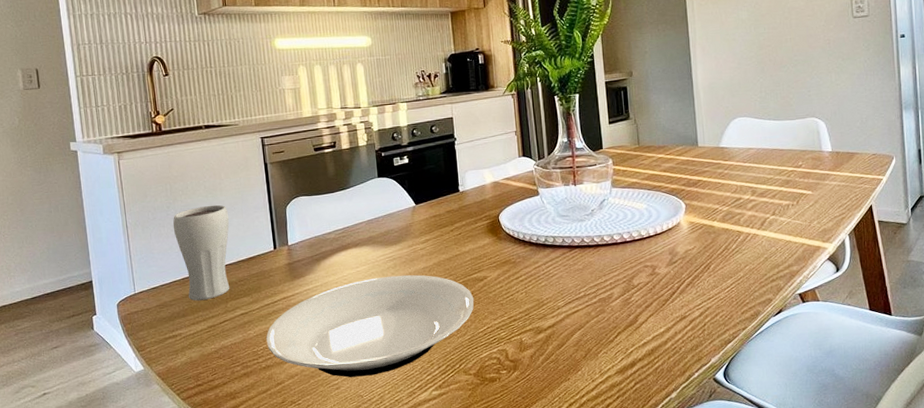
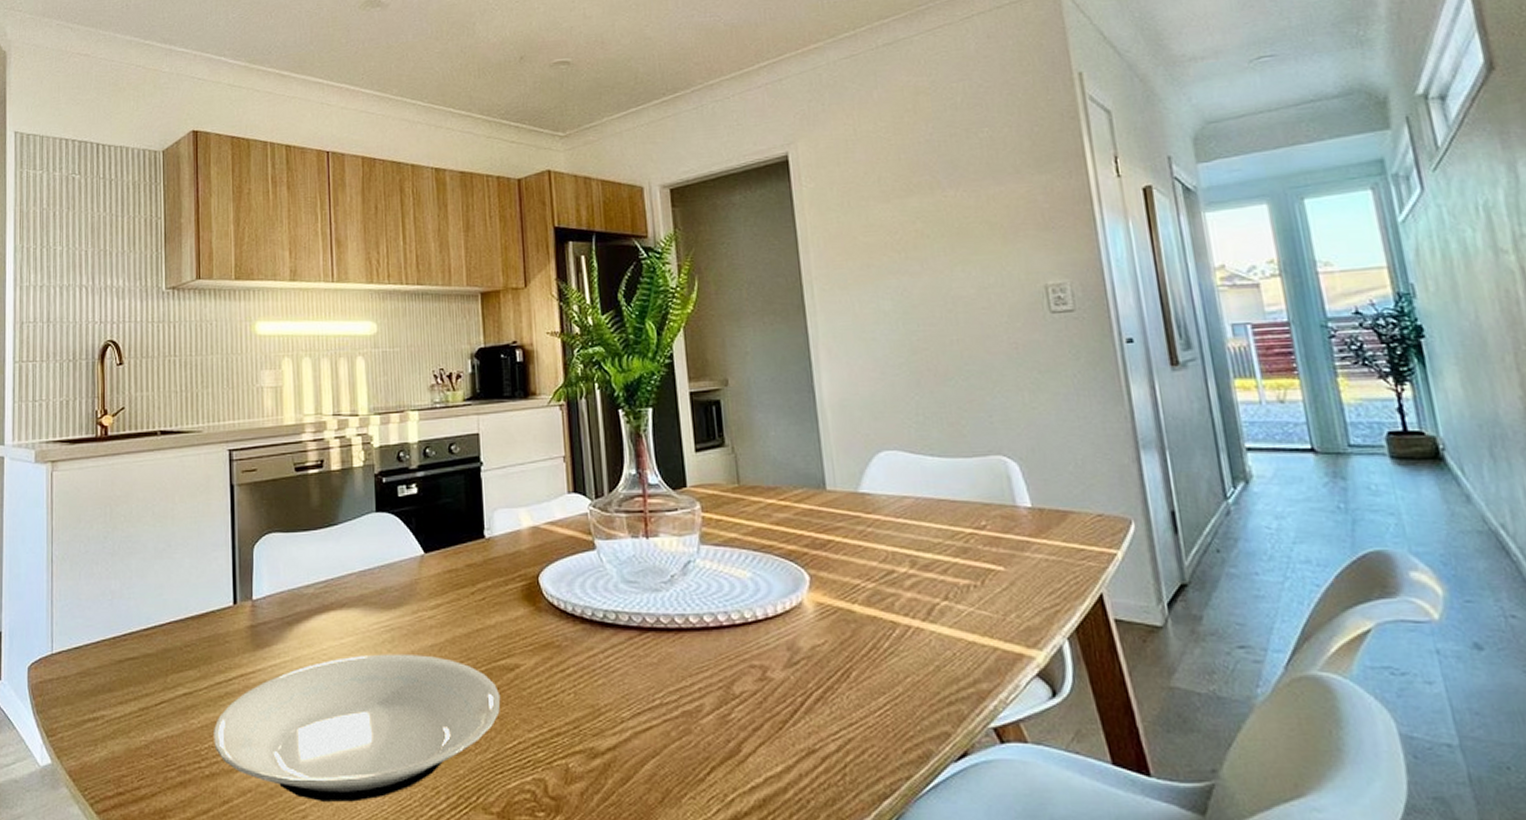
drinking glass: present [173,205,230,301] -> none [108,537,180,671]

